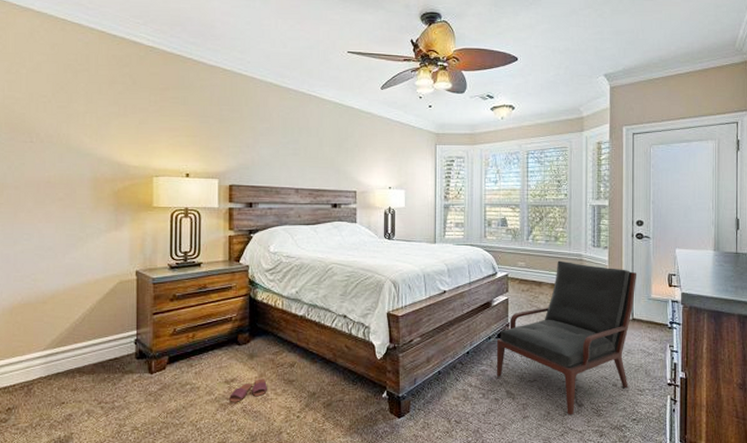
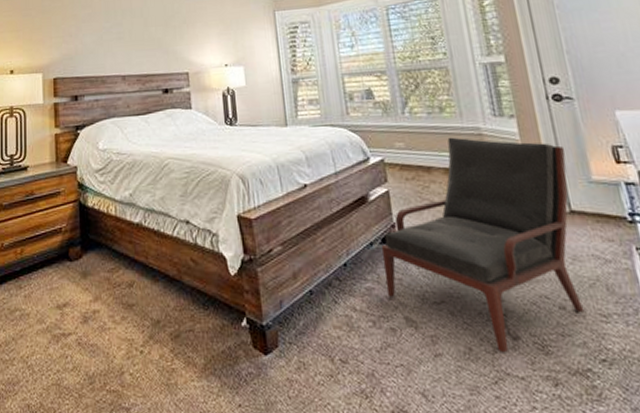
slippers: present [229,378,267,402] -> none [62,302,104,333]

